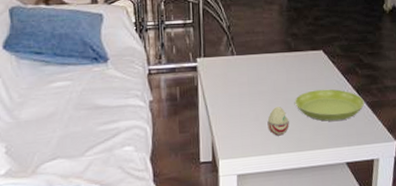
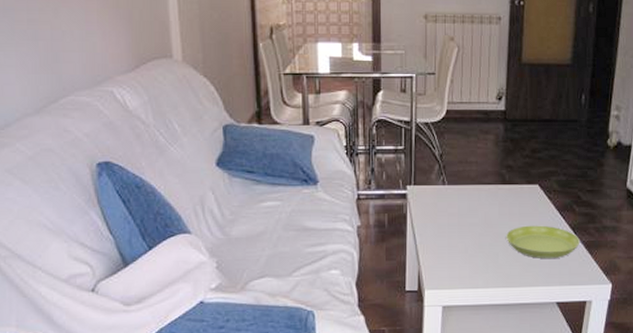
decorative egg: present [267,107,289,136] -> none [476,240,499,270]

